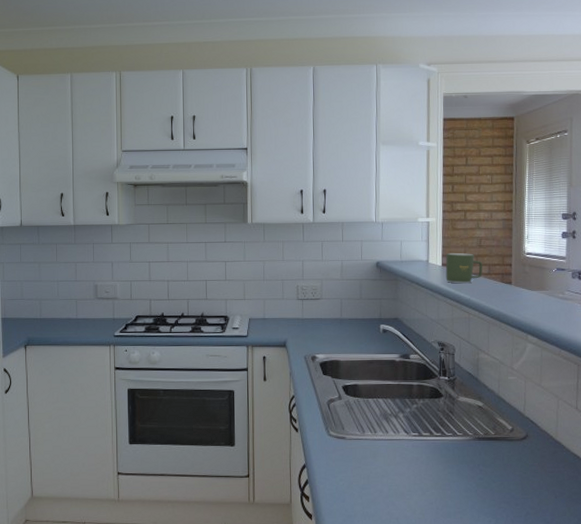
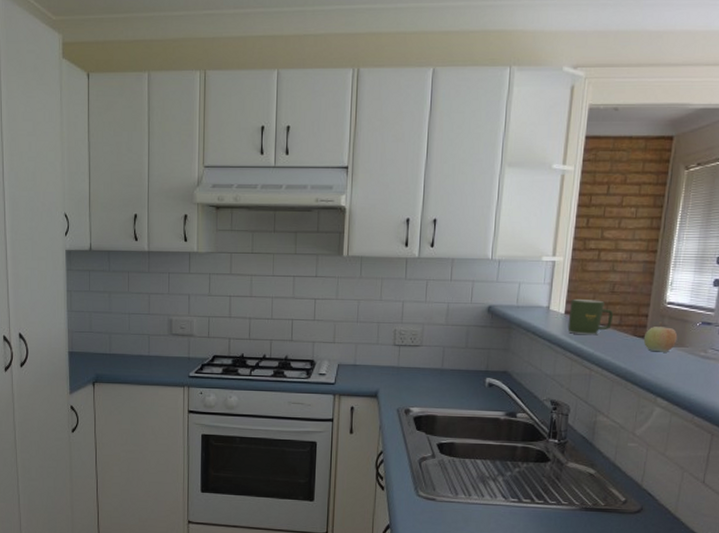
fruit: none [510,269,539,296] -> present [643,322,678,352]

